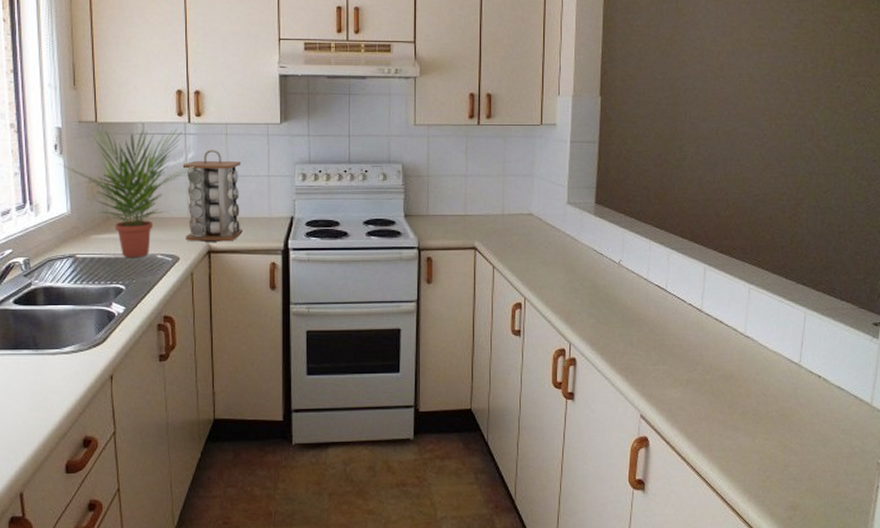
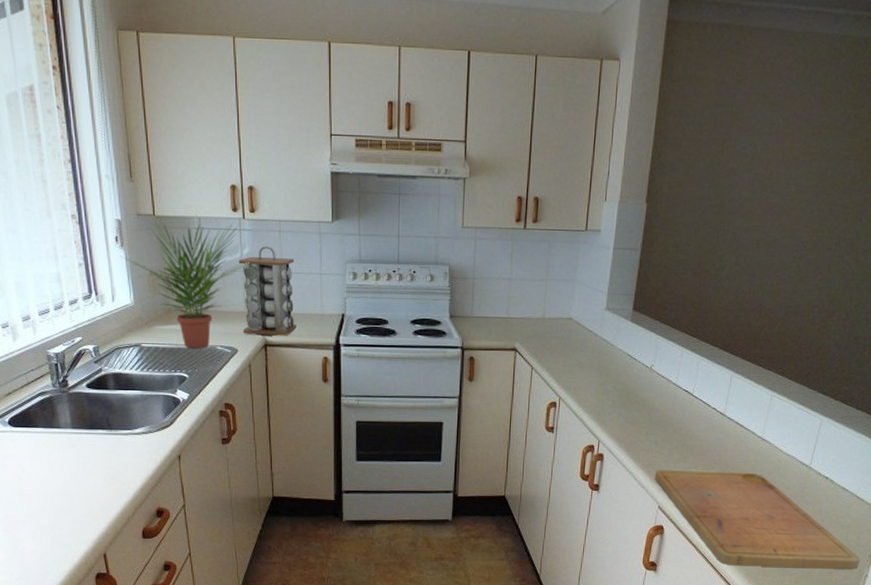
cutting board: none [633,373,868,481] -> present [654,469,860,570]

